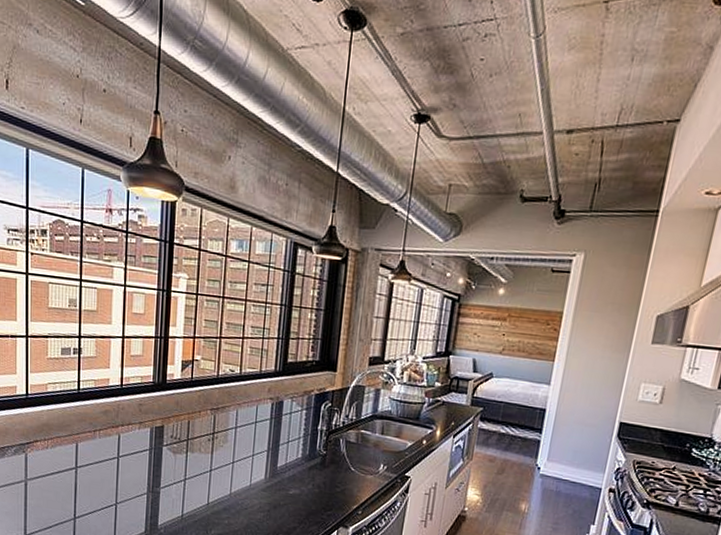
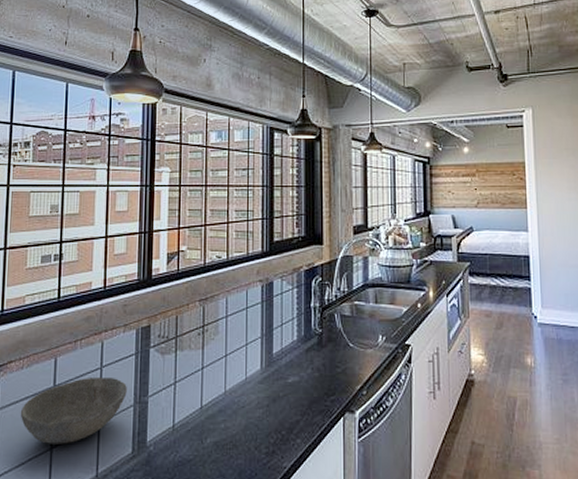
bowl: none [46,464,141,517] -> present [20,376,127,444]

